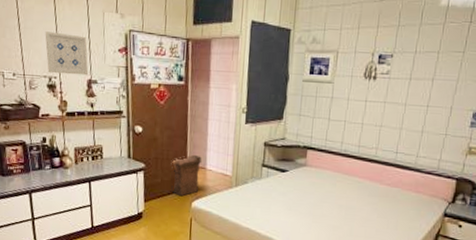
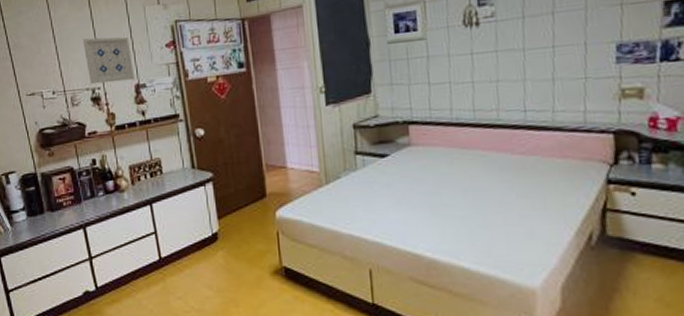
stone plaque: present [171,154,201,197] -> none [243,152,281,206]

